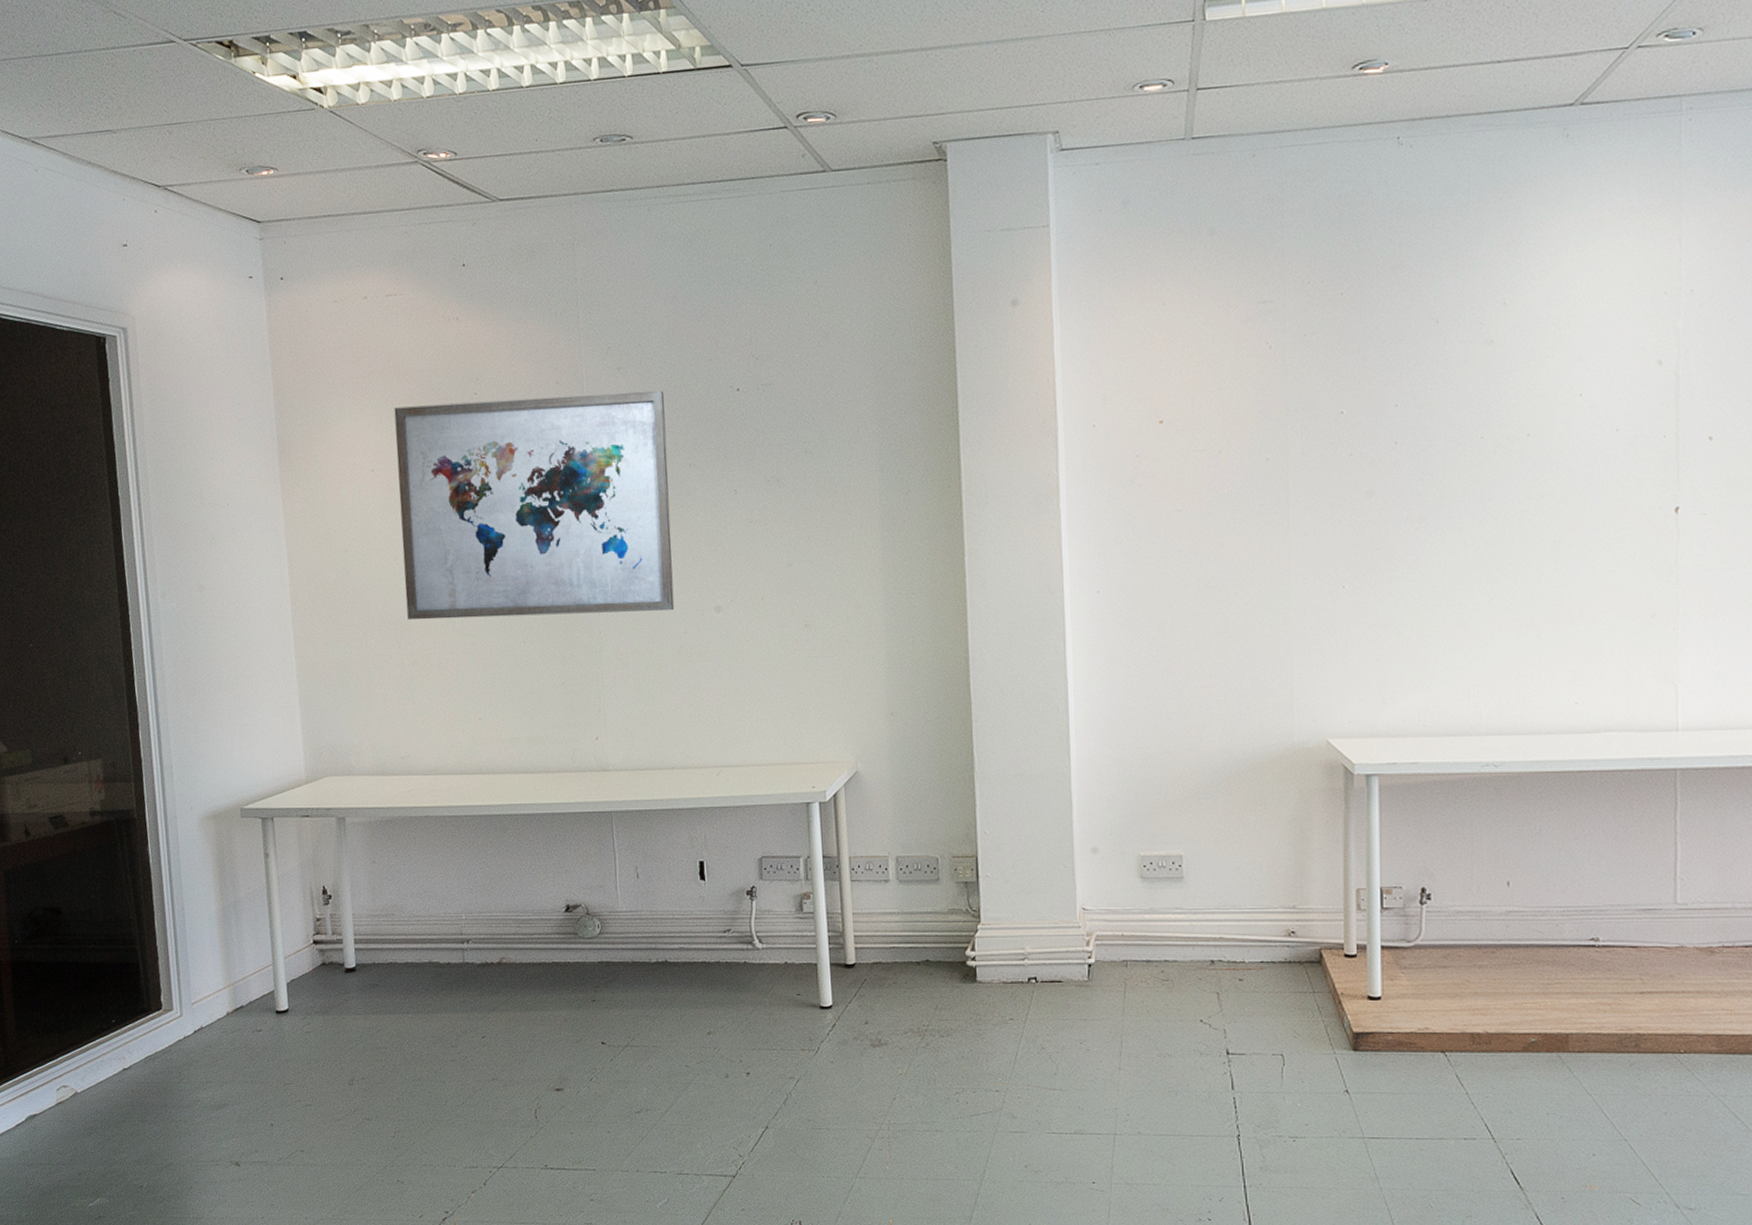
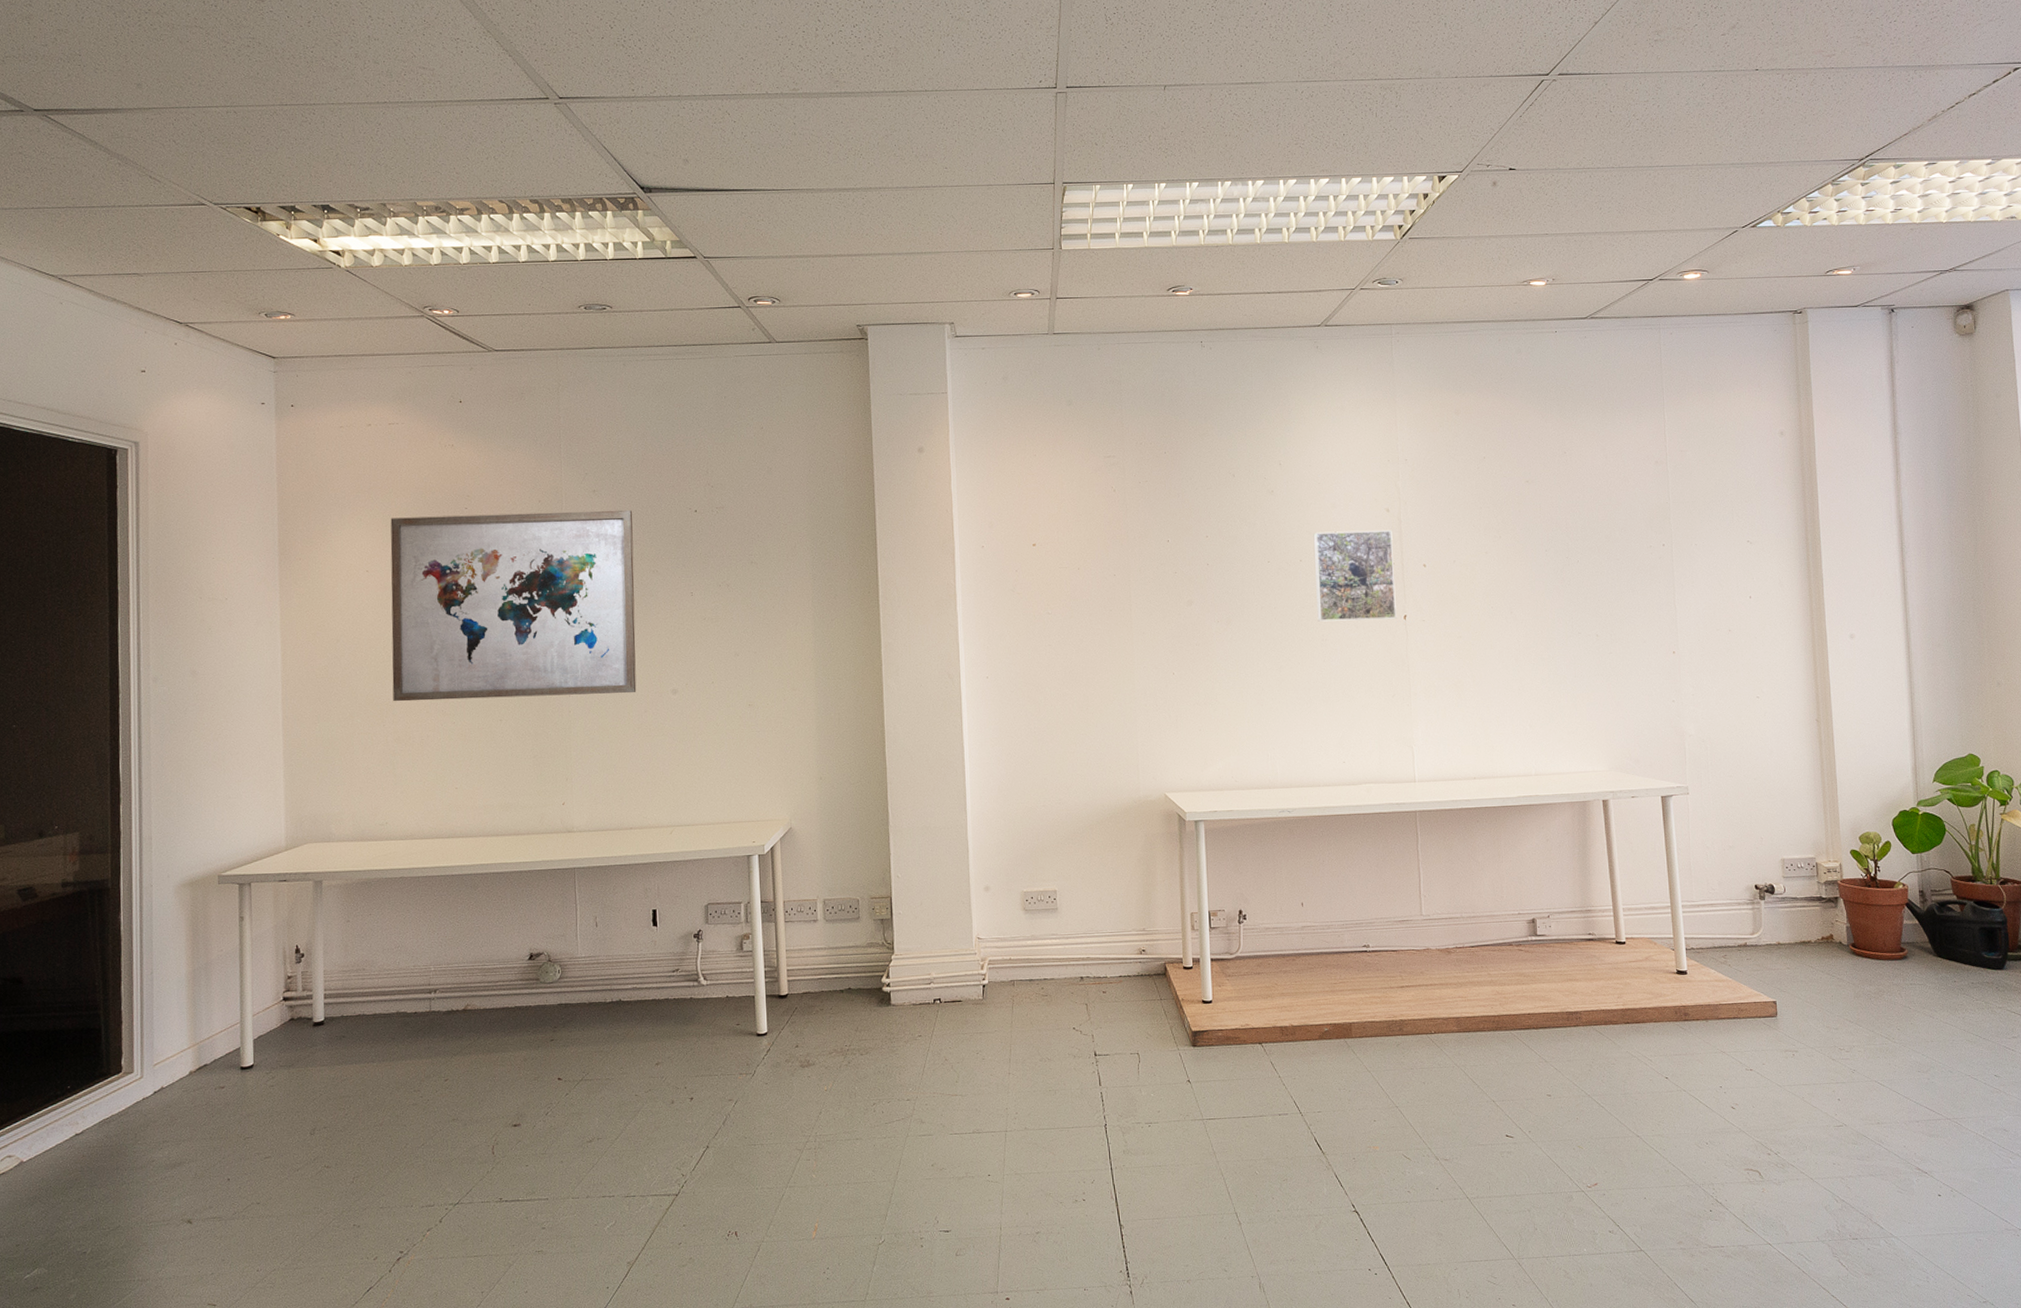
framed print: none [1547,390,1665,517] -> present [1313,530,1397,622]

